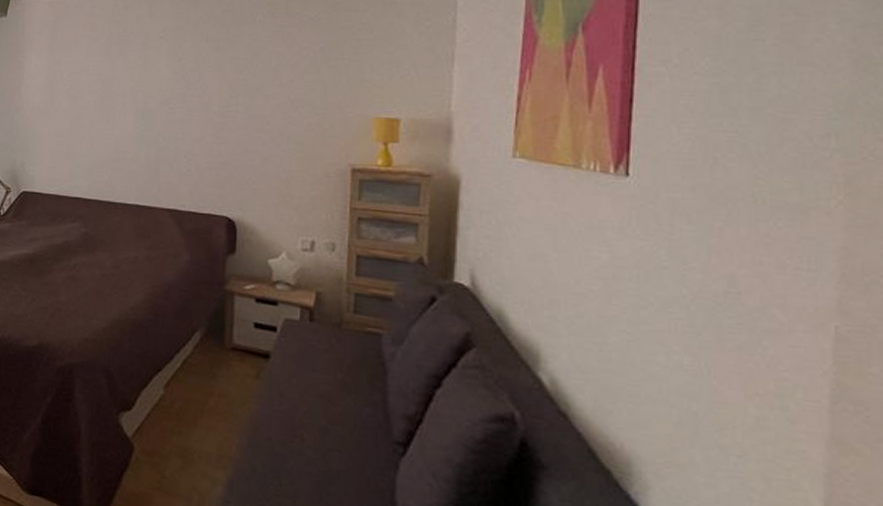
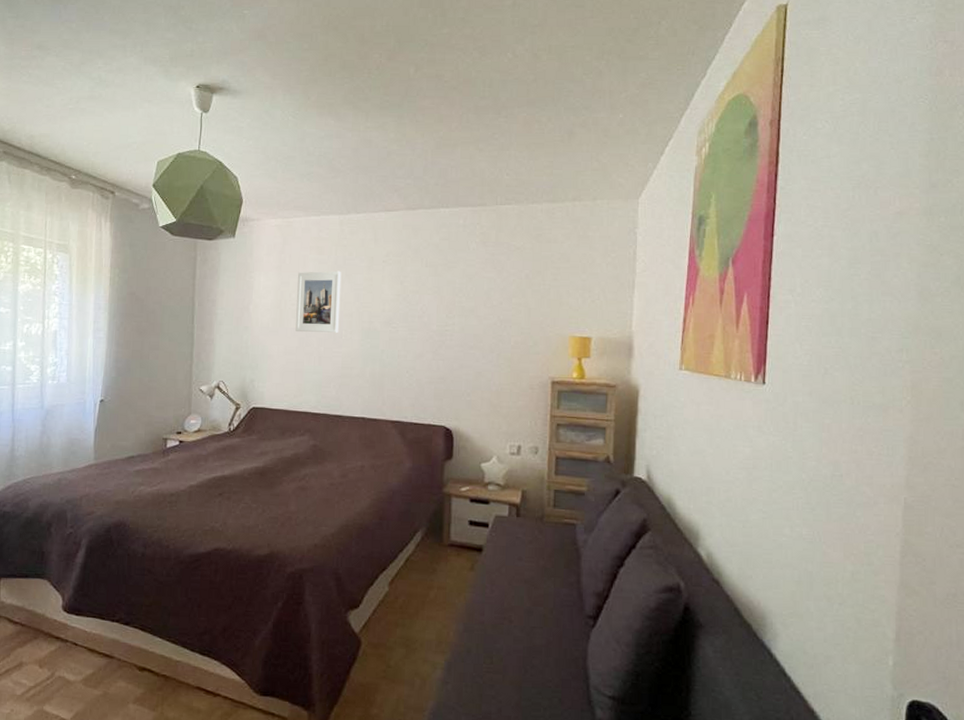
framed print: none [67,48,115,114] -> present [295,271,342,333]

